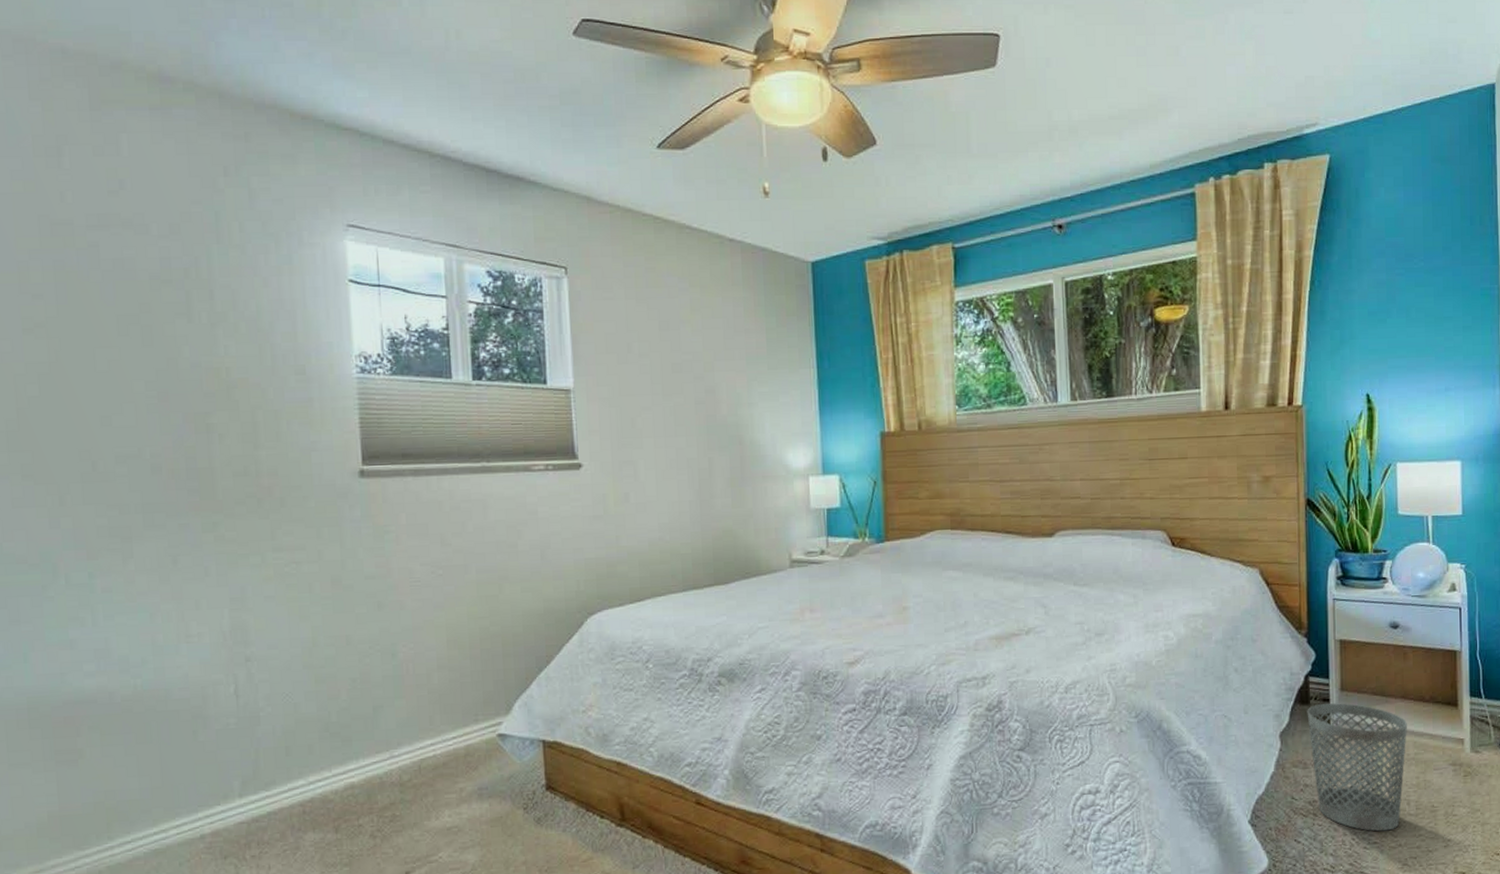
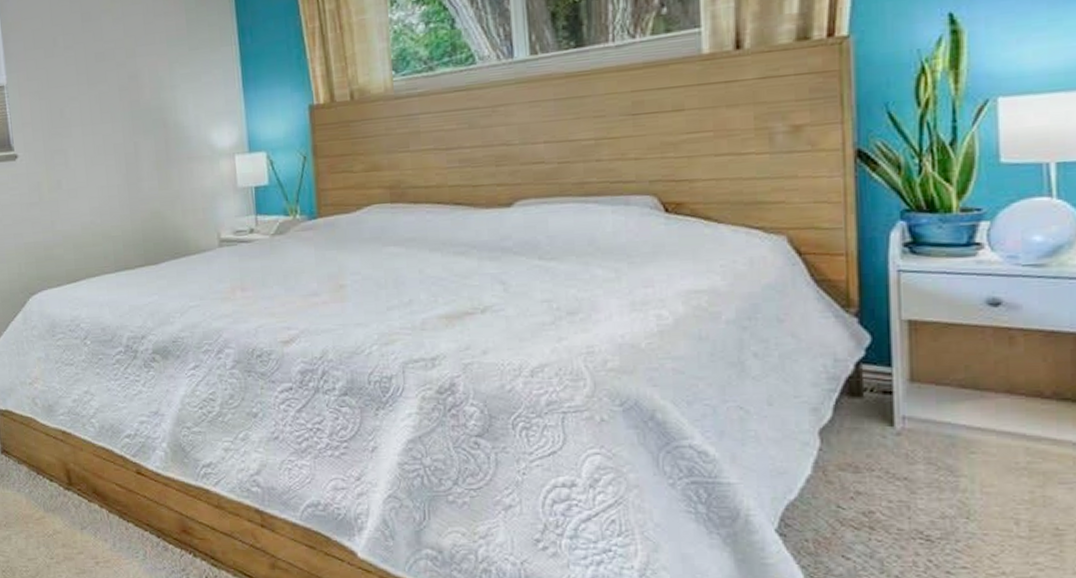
wastebasket: present [1307,703,1407,832] -> none [858,396,1015,555]

